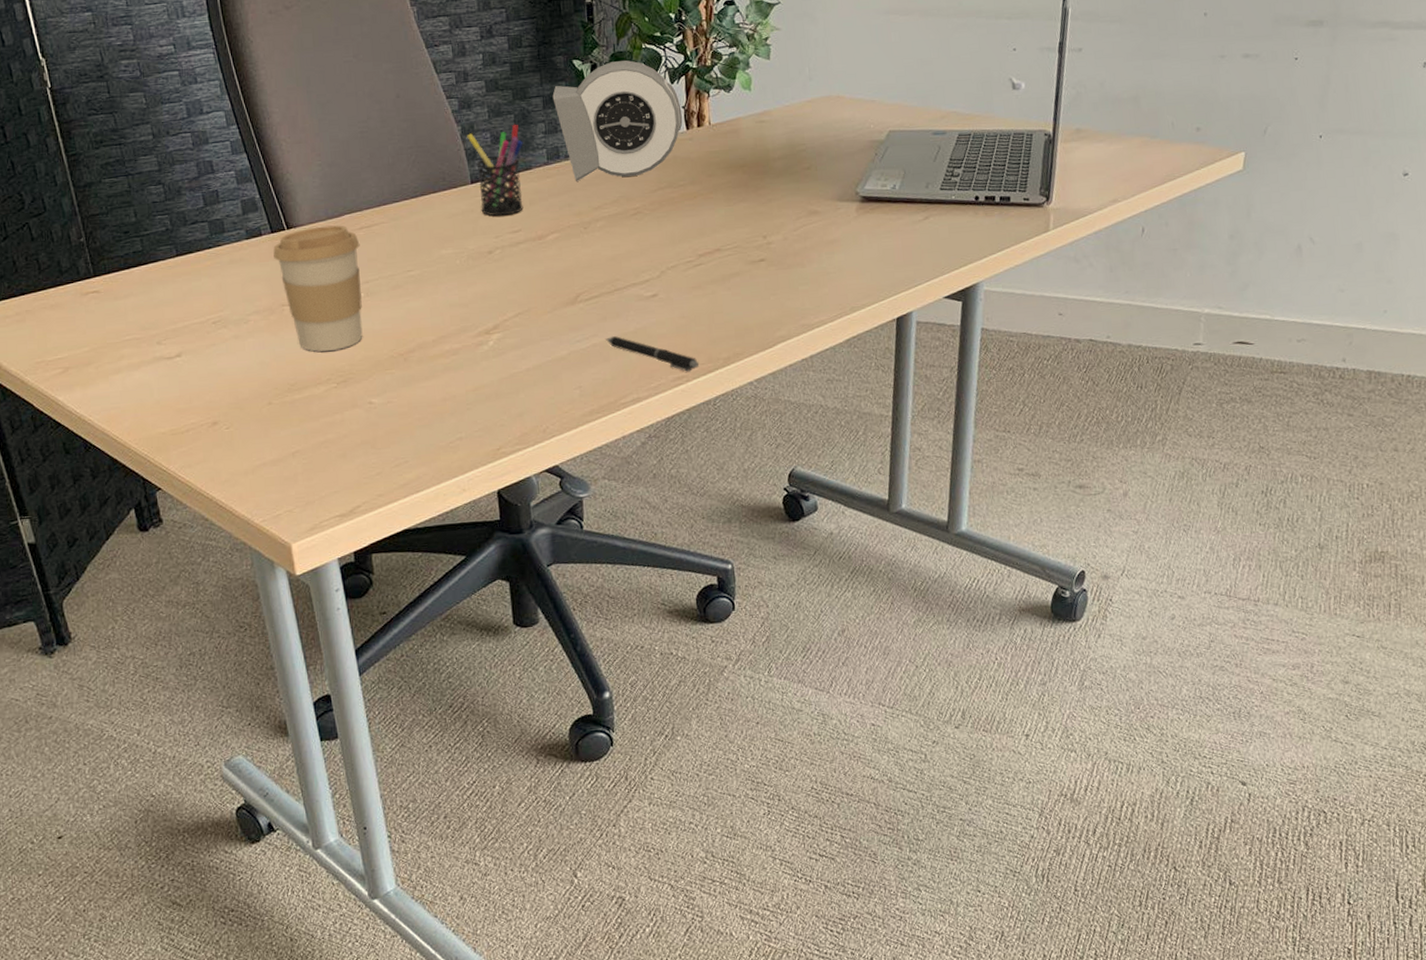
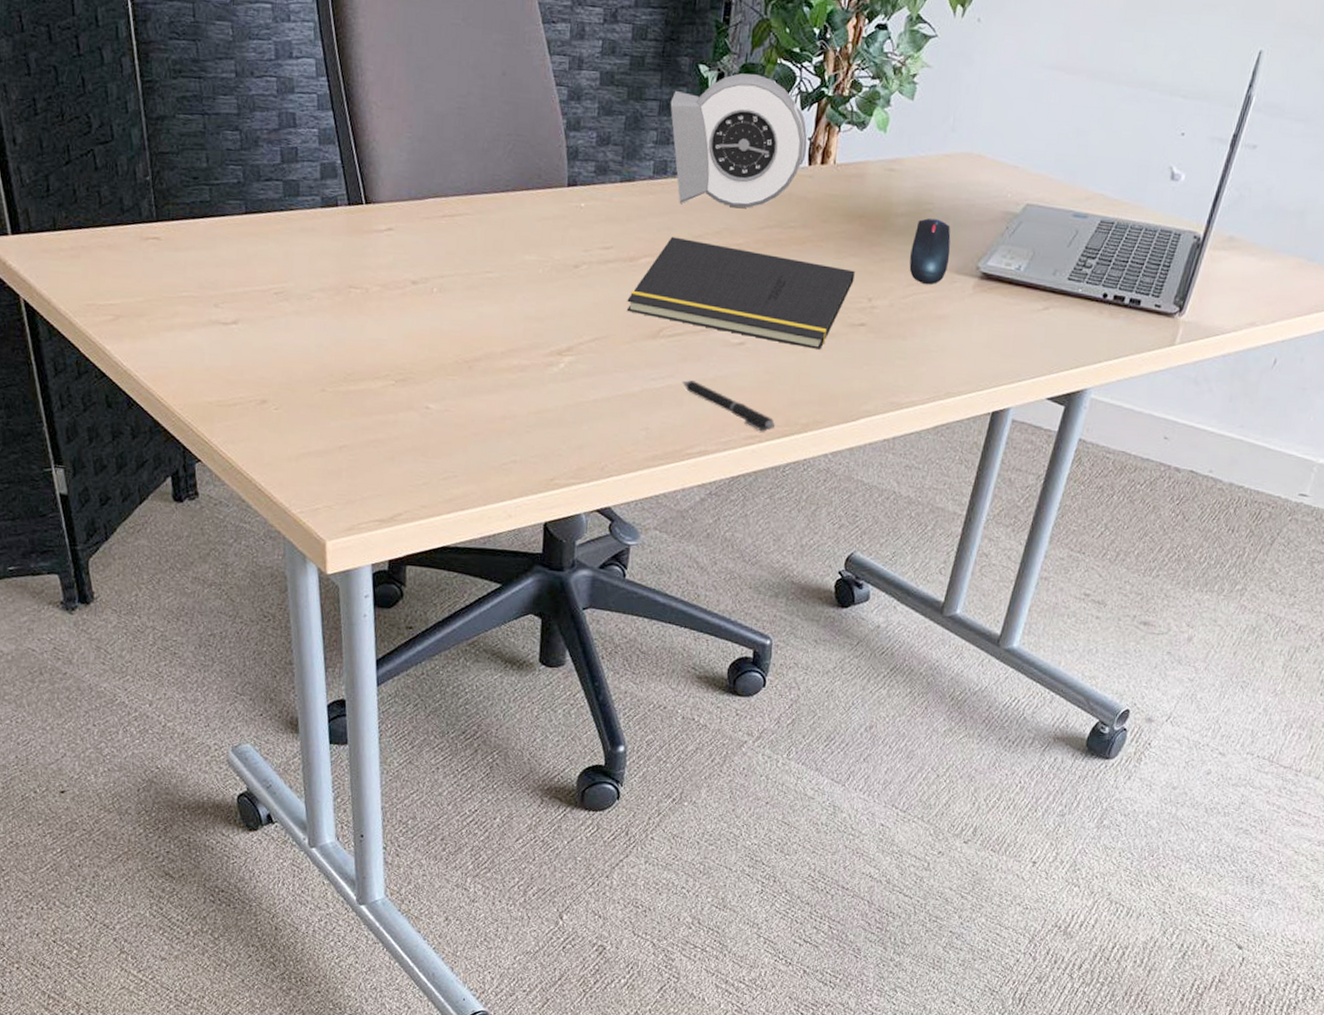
coffee cup: present [273,225,363,352] -> none [347,206,440,346]
pen holder: present [467,124,523,216] -> none [571,127,631,229]
notepad: none [542,211,747,290] -> present [626,236,855,350]
mouse: none [793,157,830,216] -> present [909,218,951,285]

